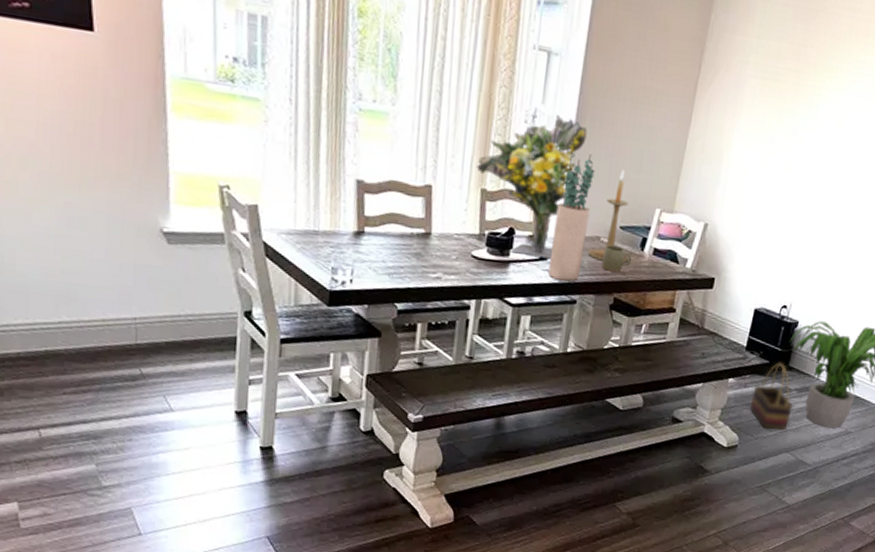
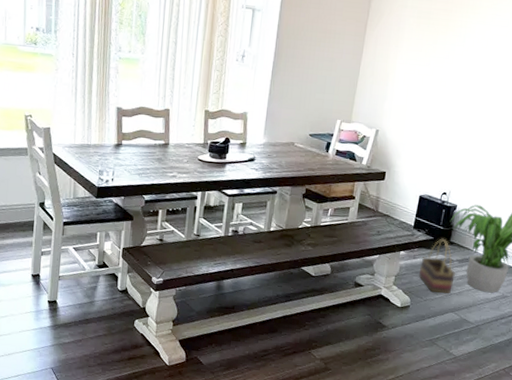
bouquet: present [476,114,588,259] -> none [201,53,283,160]
vase: present [548,154,595,282] -> none [255,81,289,177]
candlestick: present [588,170,629,262] -> none [285,92,317,161]
mug: present [601,245,632,272] -> none [296,148,320,169]

